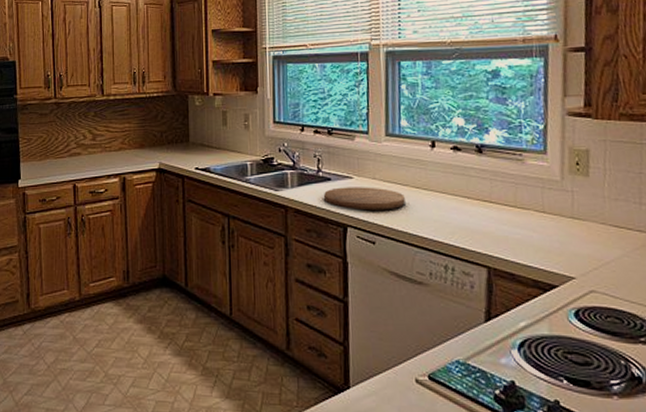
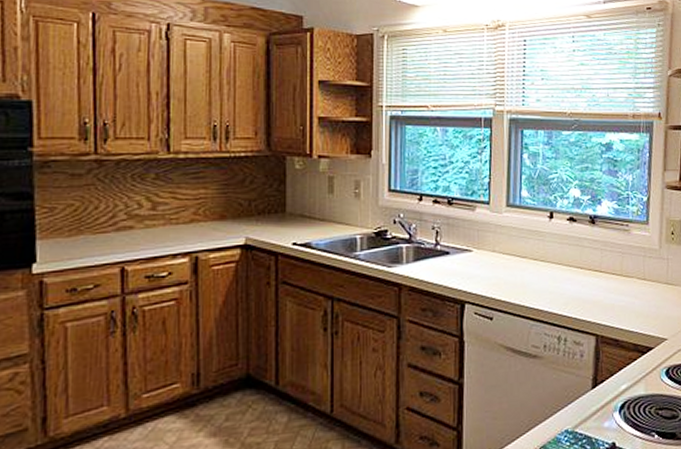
cutting board: present [324,187,405,211] -> none [442,260,523,286]

